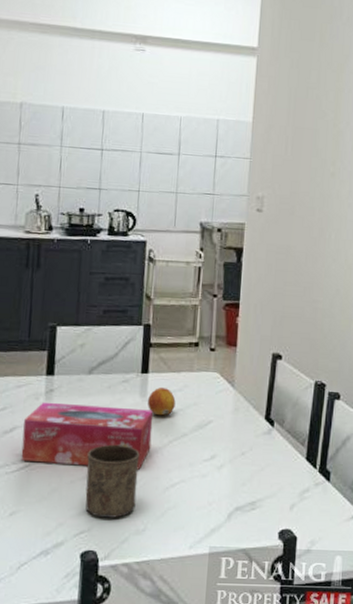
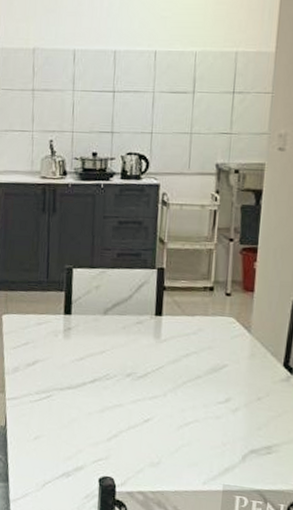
tissue box: present [21,402,153,470] -> none [43,339,167,407]
cup: present [85,444,140,518] -> none [102,381,154,450]
fruit: present [148,388,176,416] -> none [162,330,190,358]

